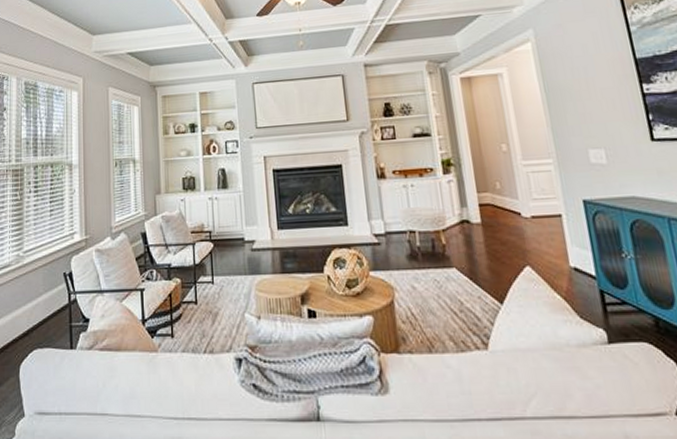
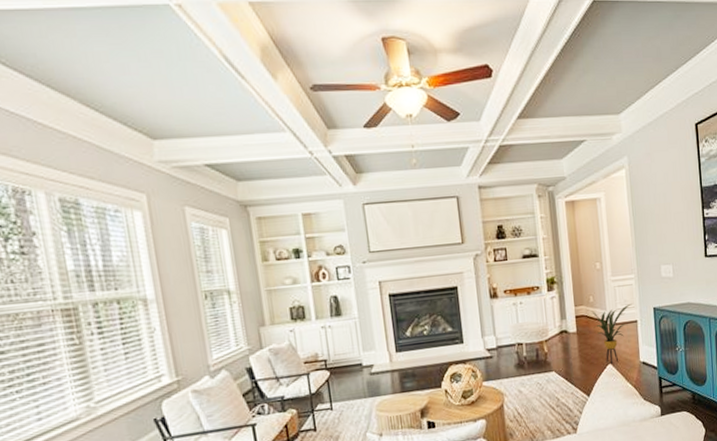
house plant: none [498,193,553,266] -> present [591,303,632,364]

